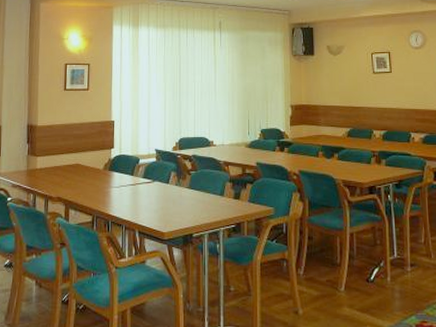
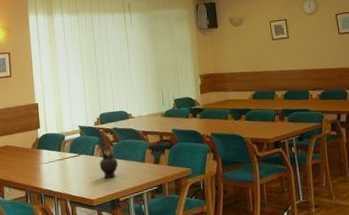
teapot: none [174,173,195,210] -> present [99,144,119,178]

